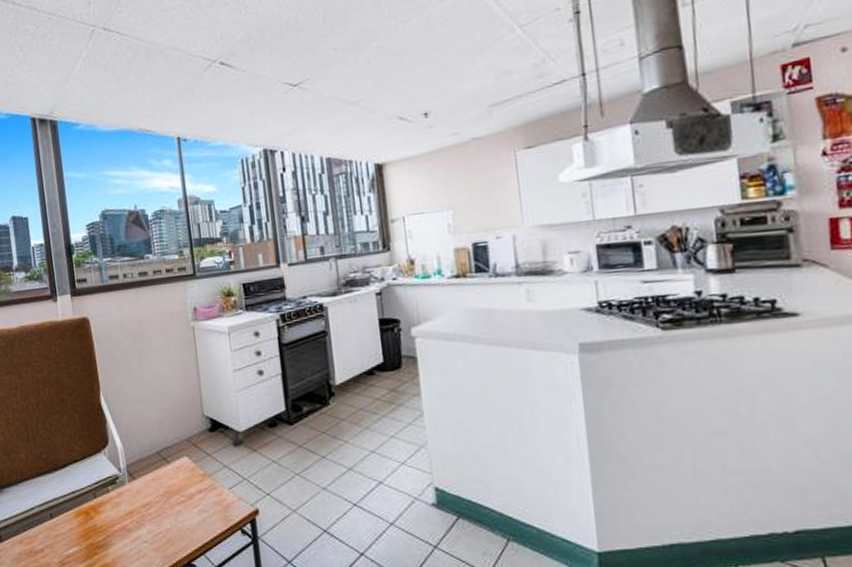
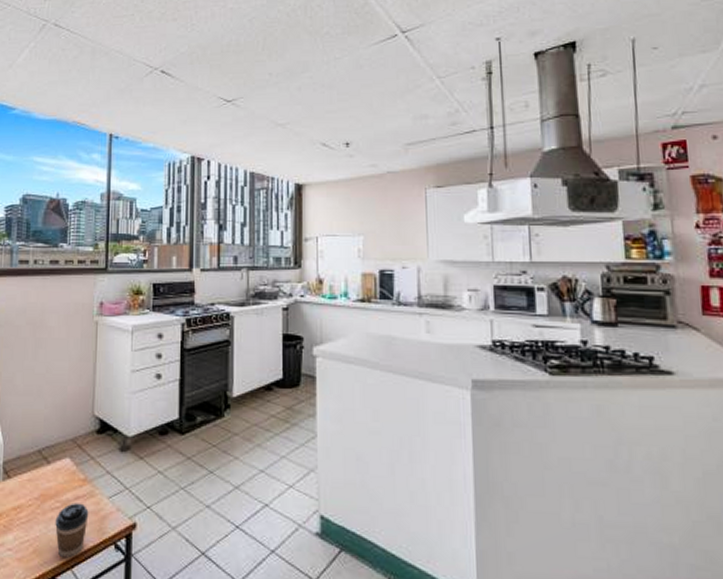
coffee cup: none [182,496,213,545] -> present [55,502,89,559]

